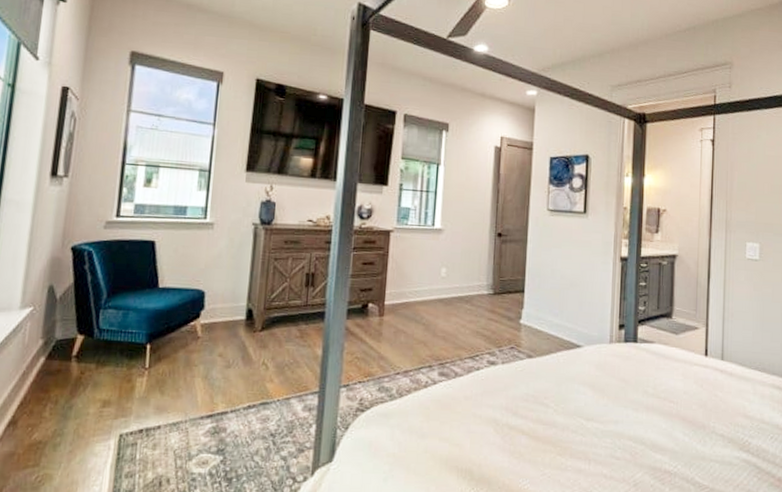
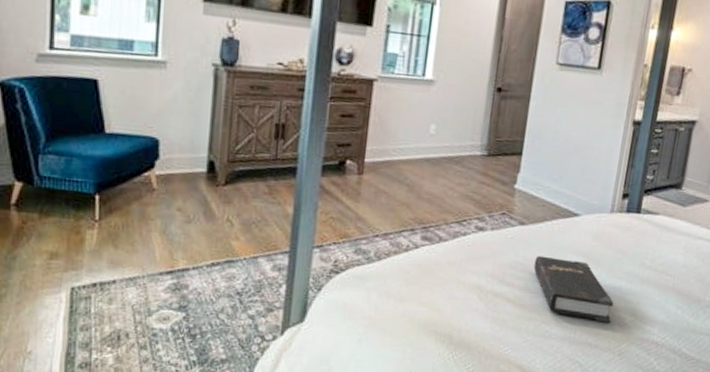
hardback book: none [544,387,623,452] -> present [533,255,614,323]

